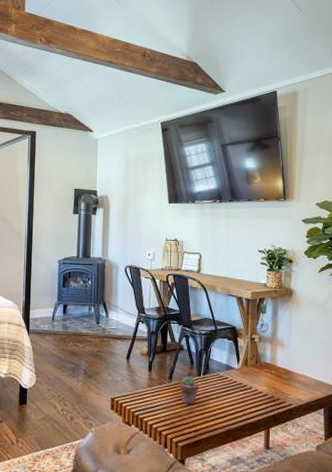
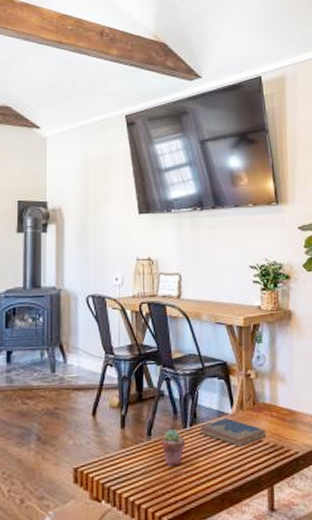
hardcover book: none [212,371,266,396] -> present [201,417,266,447]

